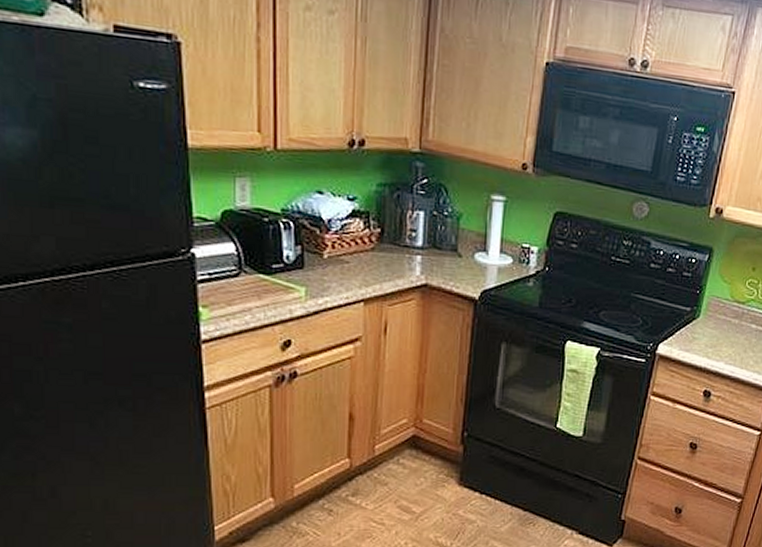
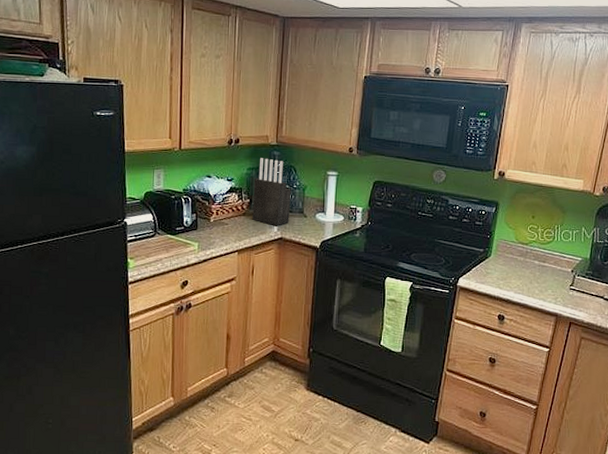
knife block: none [385,170,441,268] -> present [252,158,291,226]

